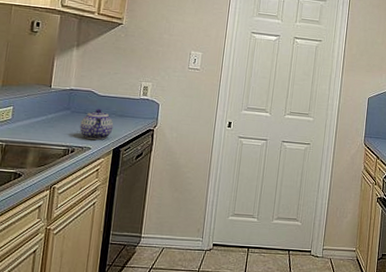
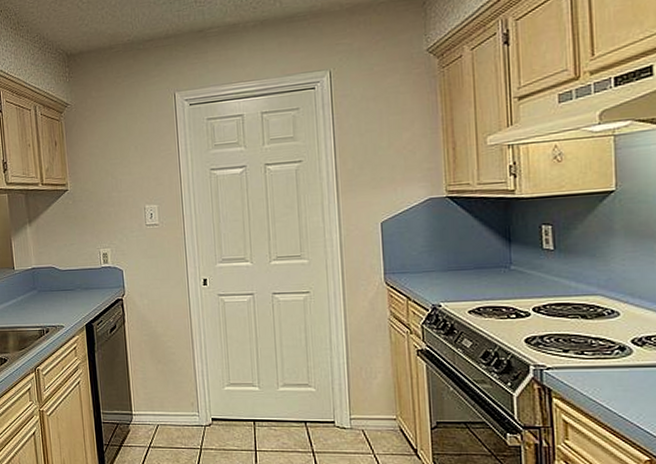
teapot: present [80,108,114,140] -> none [49,284,81,317]

